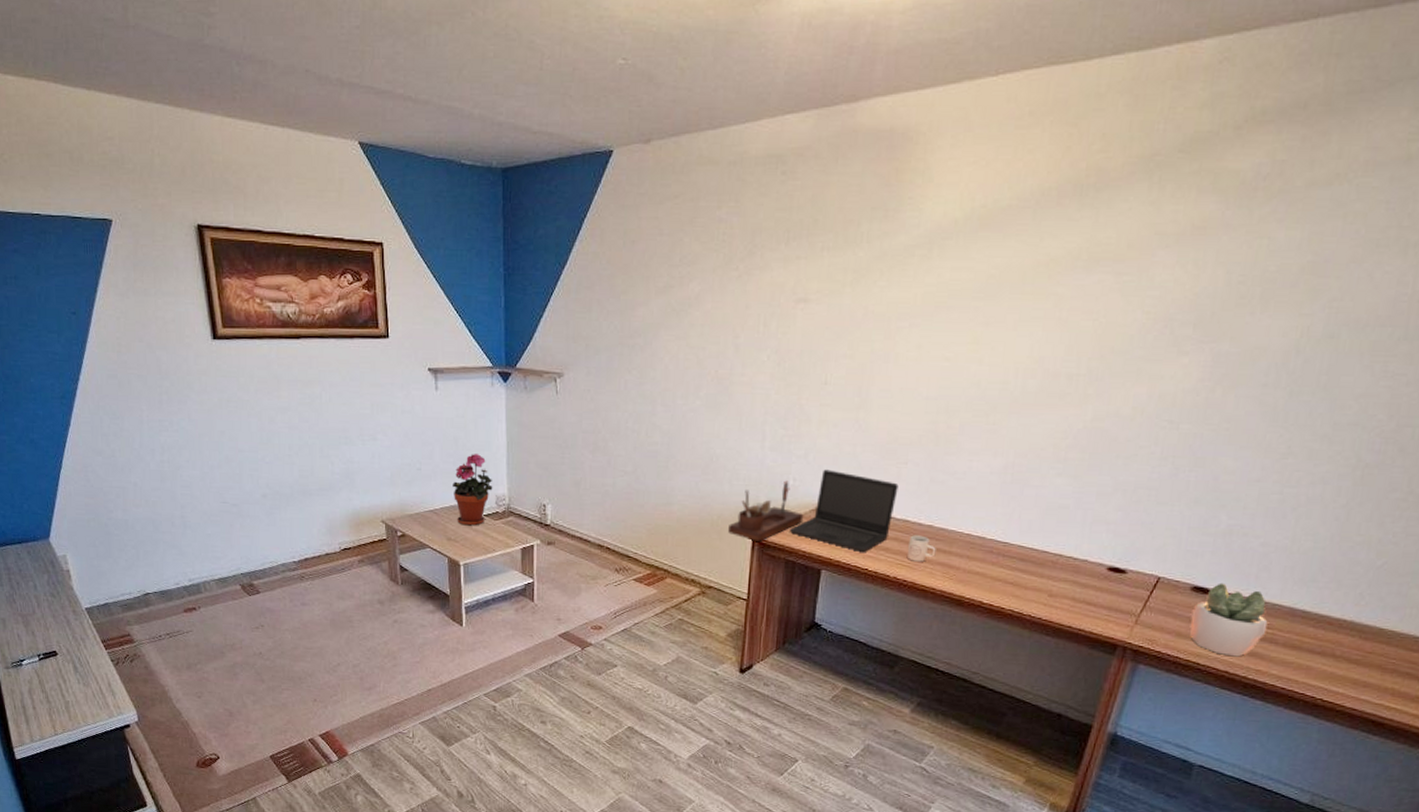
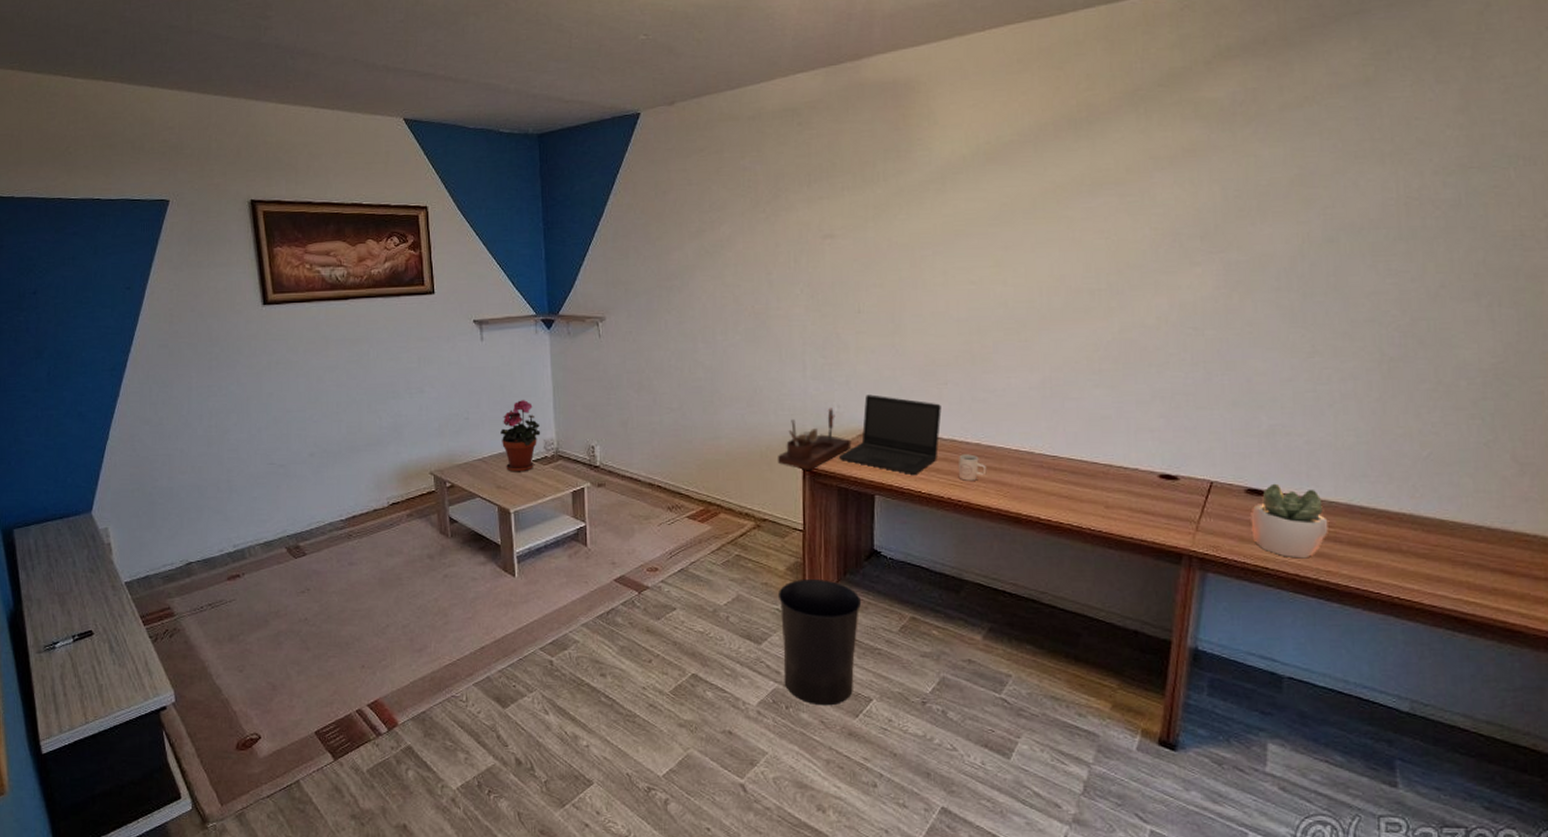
waste bin: none [715,645,798,763] -> present [777,578,862,706]

